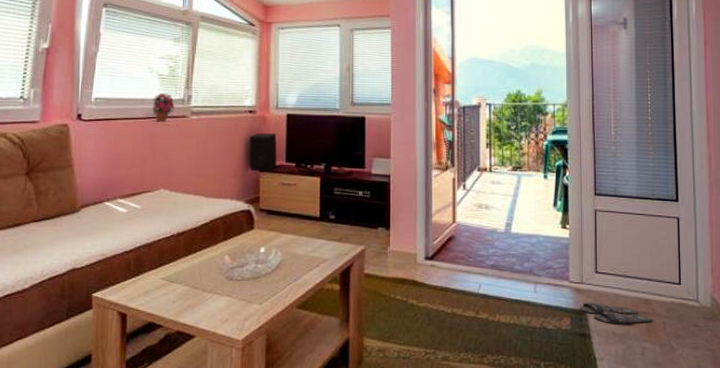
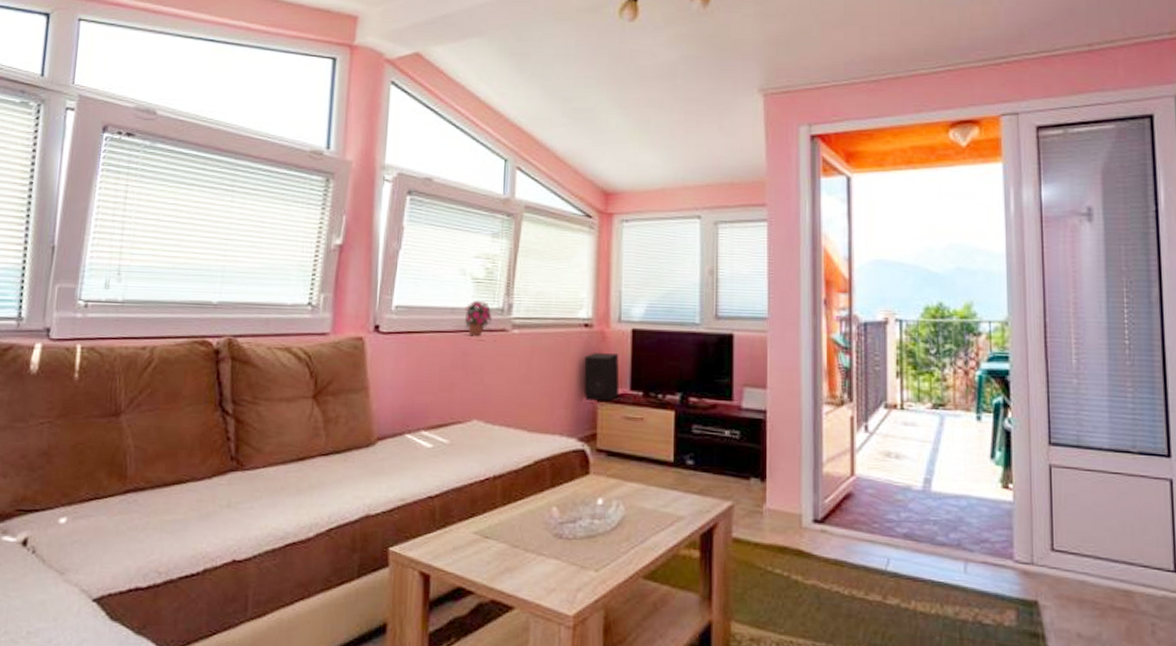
slippers: present [579,302,652,324] -> none [1028,590,1135,624]

